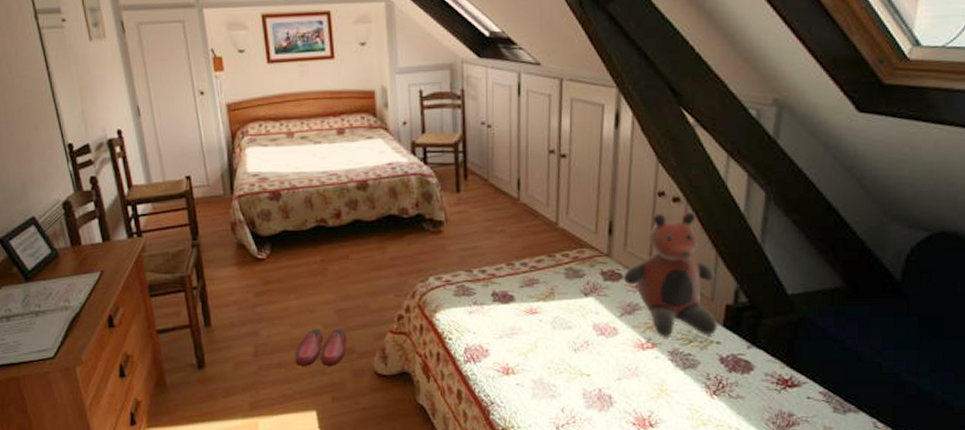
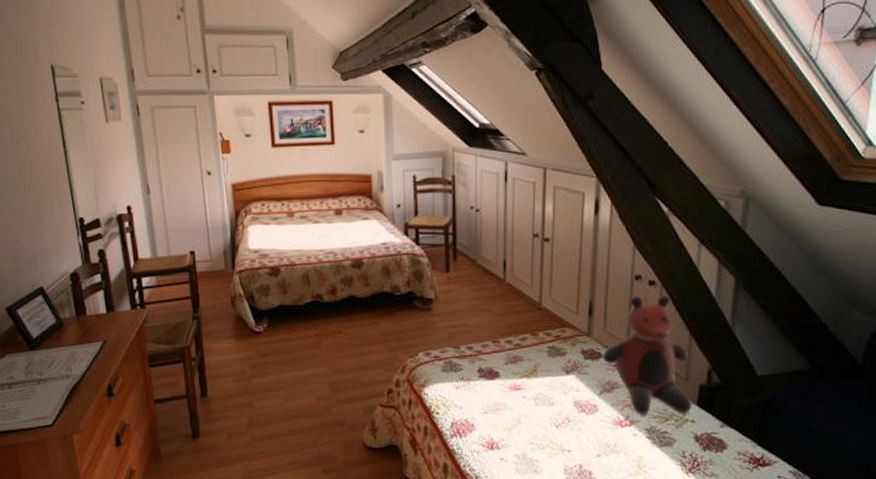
slippers: present [296,328,346,366] -> none [288,401,337,438]

